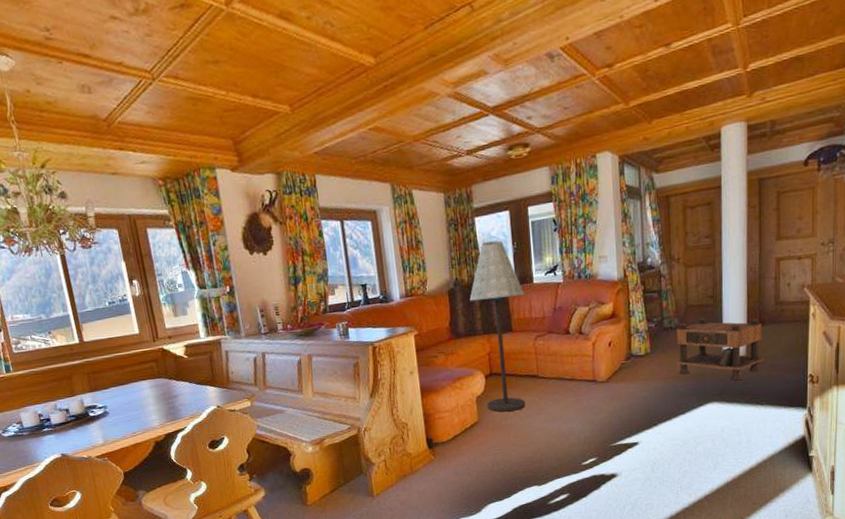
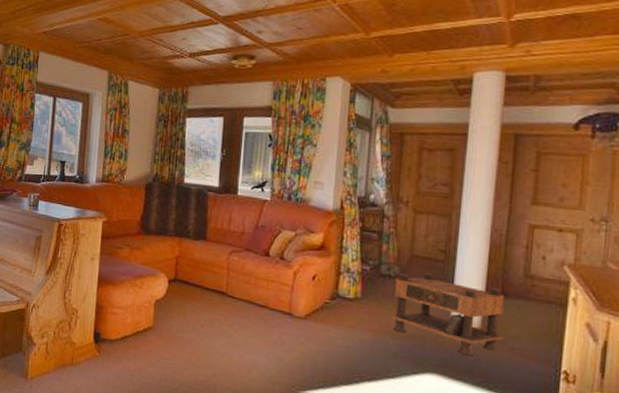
floor lamp: present [469,240,526,412] -> none [166,144,226,326]

